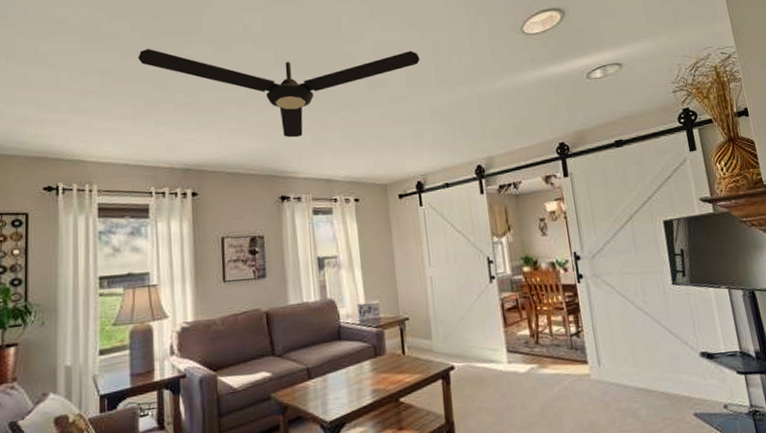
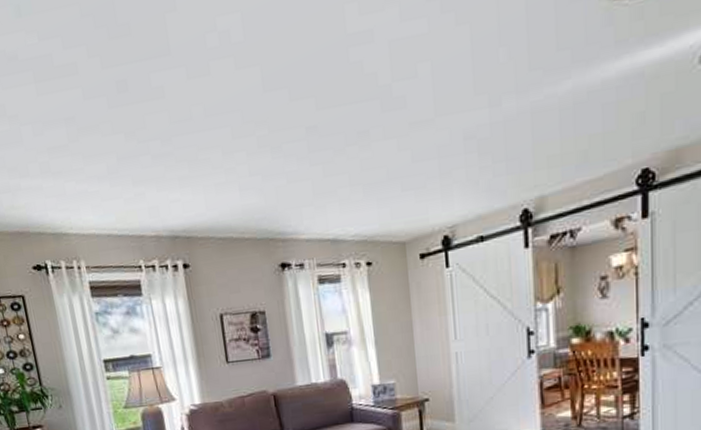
ceiling fan: present [138,49,420,138] -> none [101,46,453,189]

